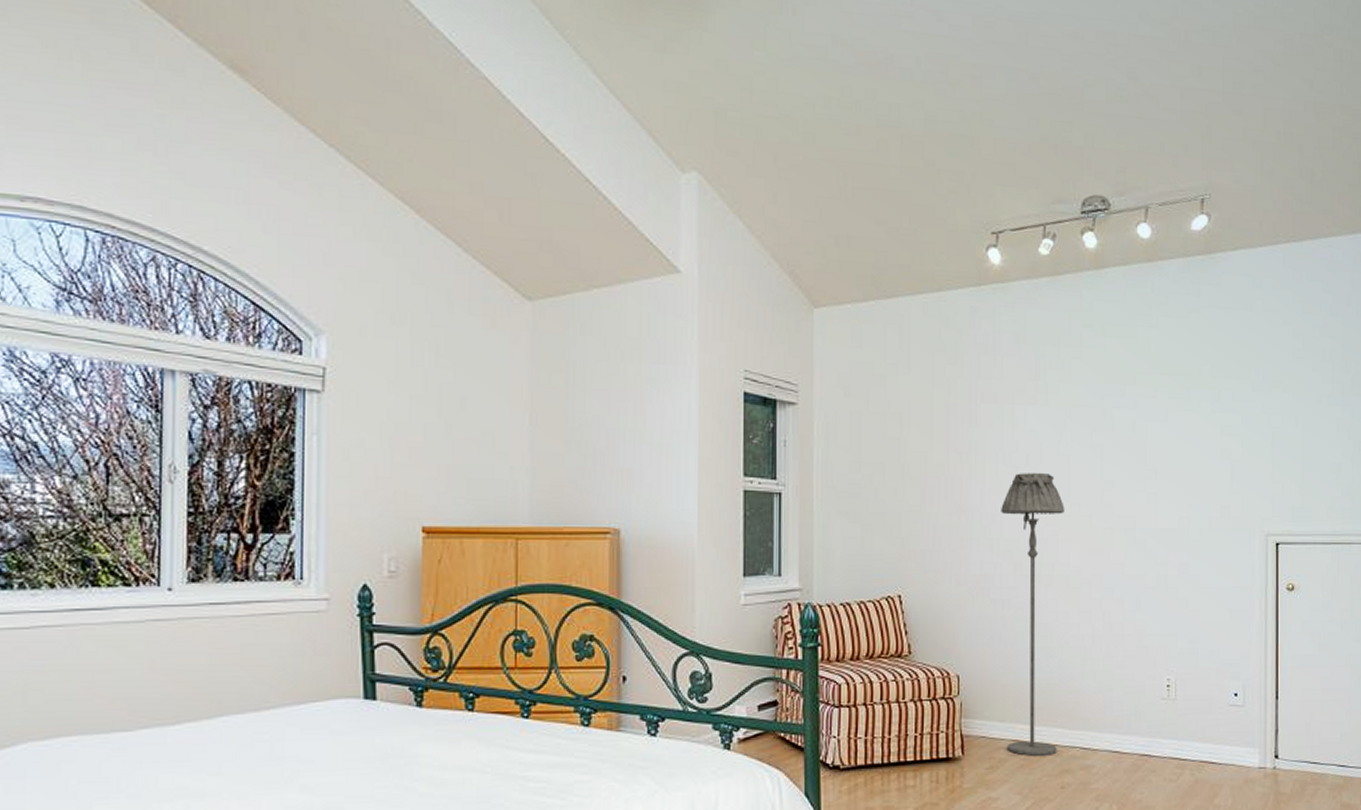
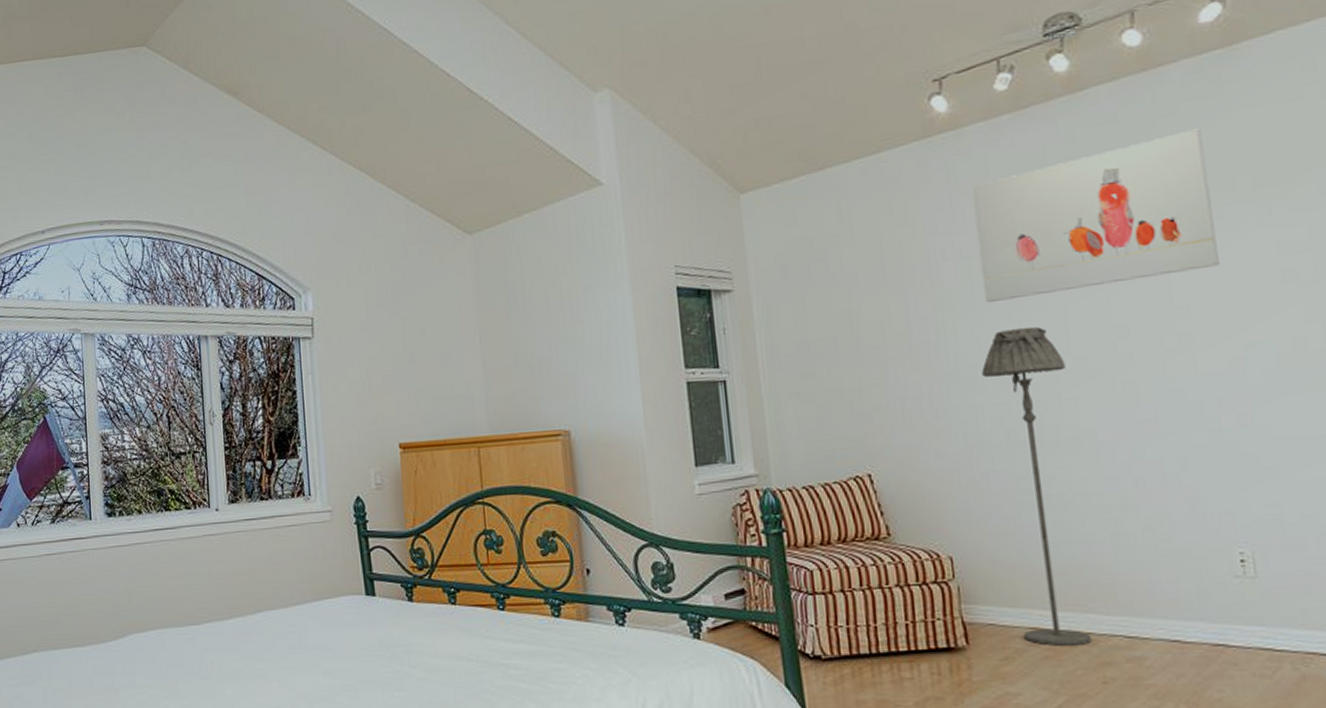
wall art: none [1010,319,1182,447] -> present [971,128,1220,303]

